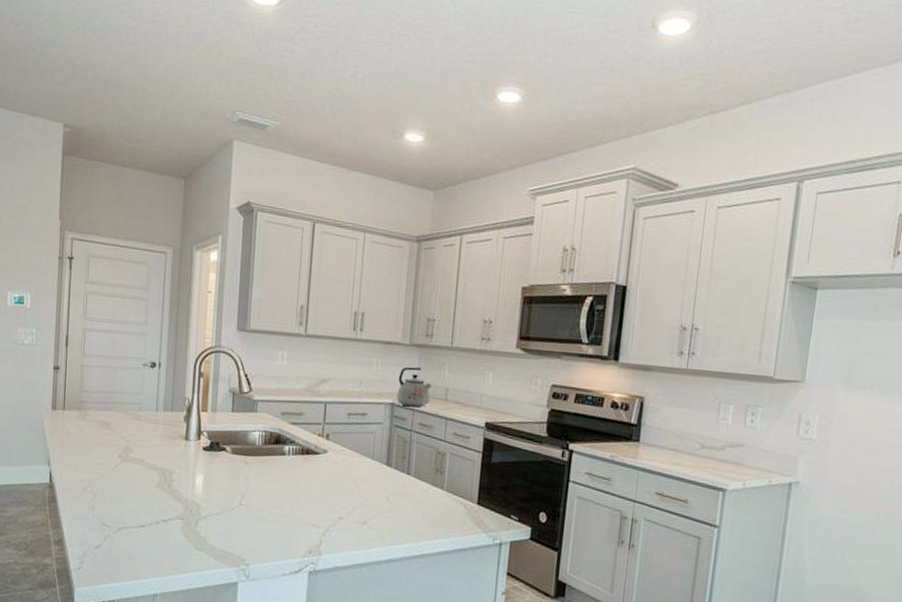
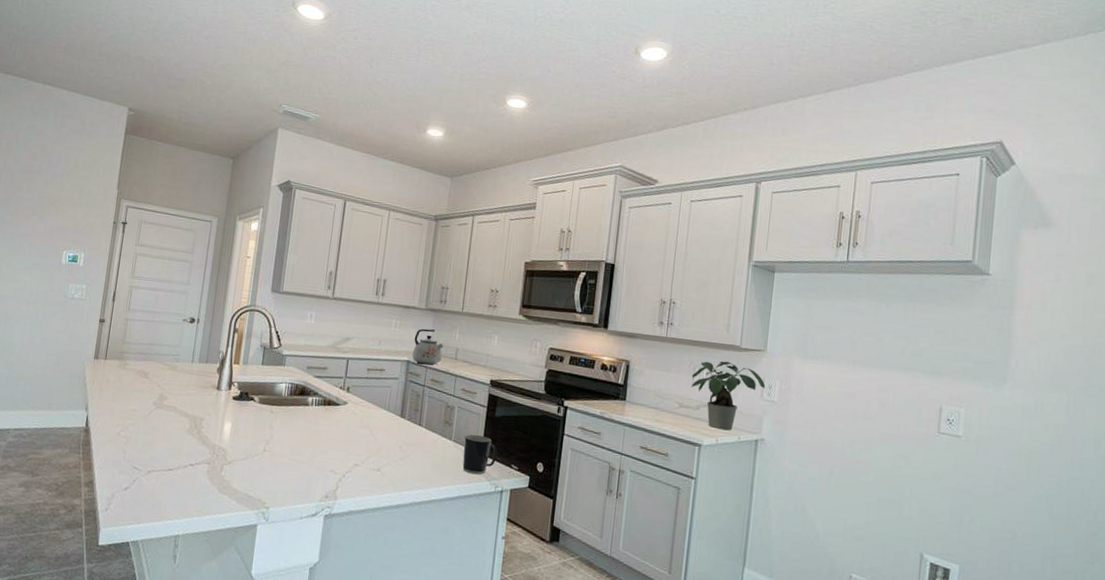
mug: none [456,483,495,527] -> present [462,434,497,475]
potted plant: none [716,394,803,473] -> present [691,361,766,431]

